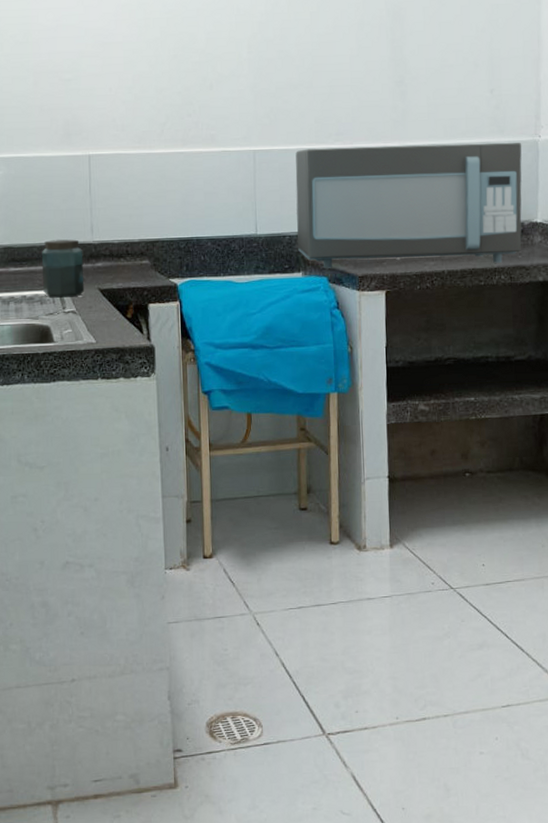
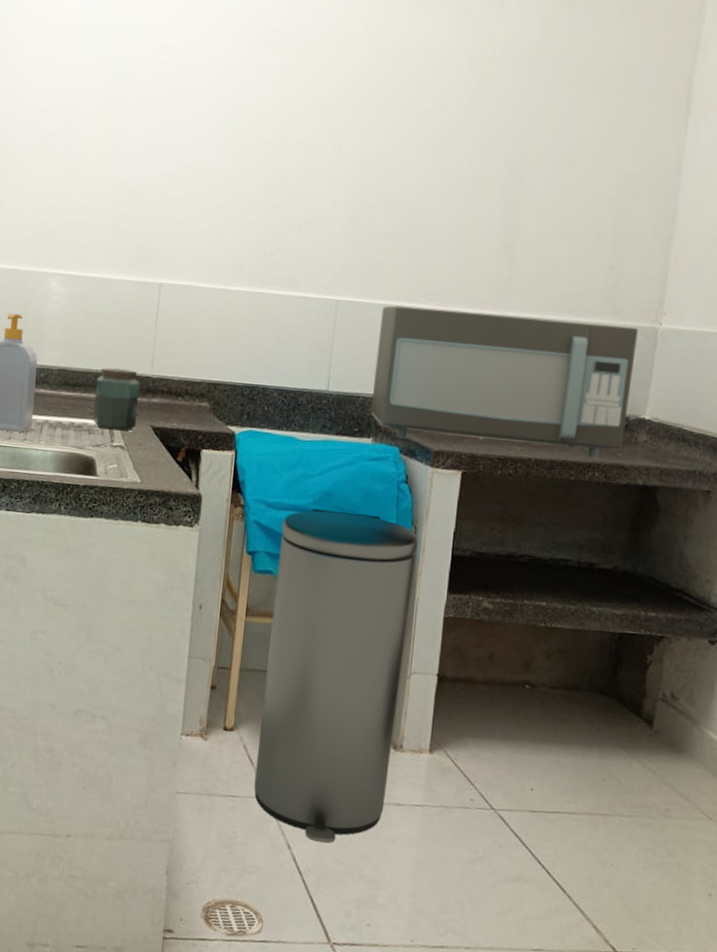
pedal bin: none [232,342,357,645] -> present [254,508,418,844]

